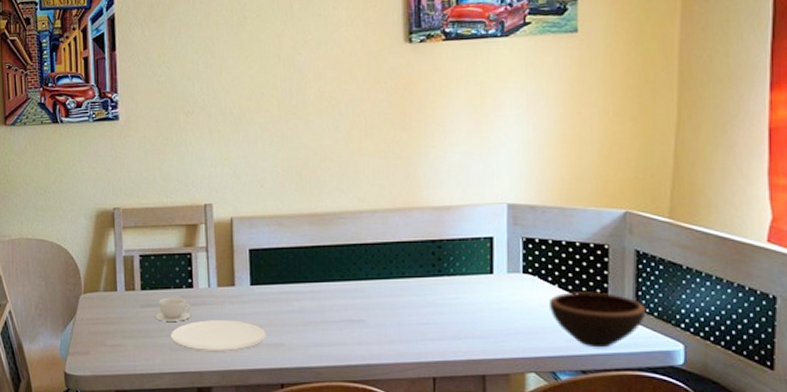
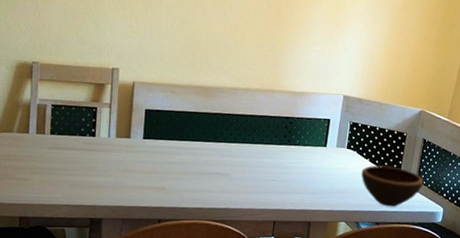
teacup: present [155,297,191,321] -> none [60,142,92,163]
plate: present [171,320,266,352] -> none [72,164,151,191]

